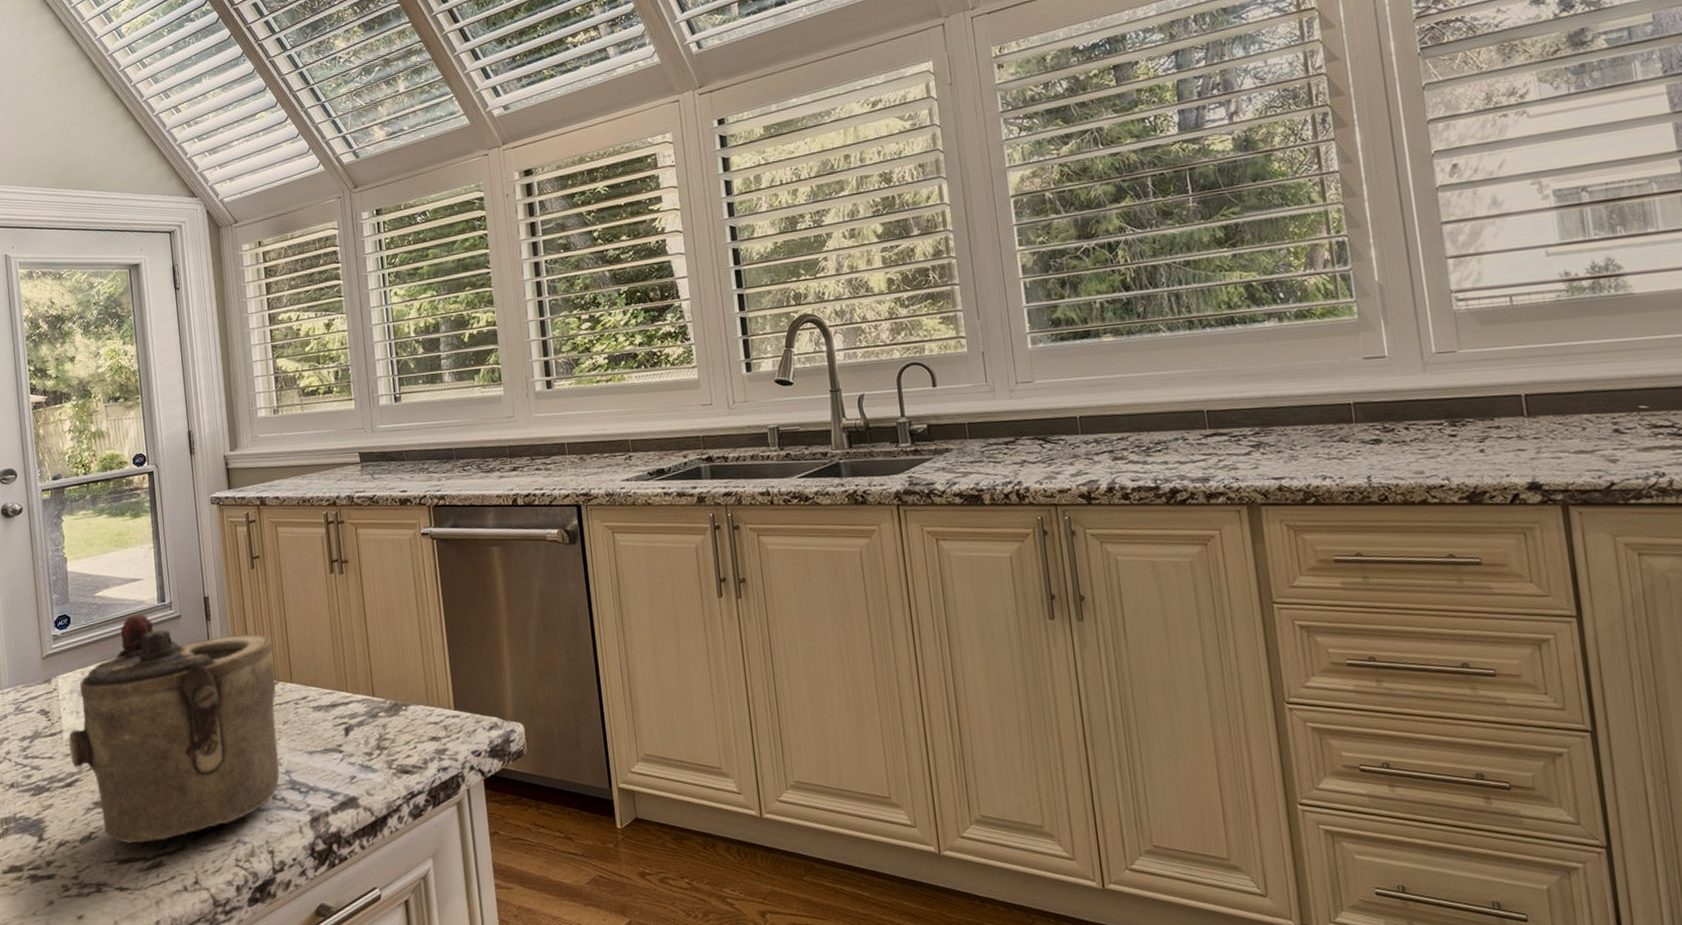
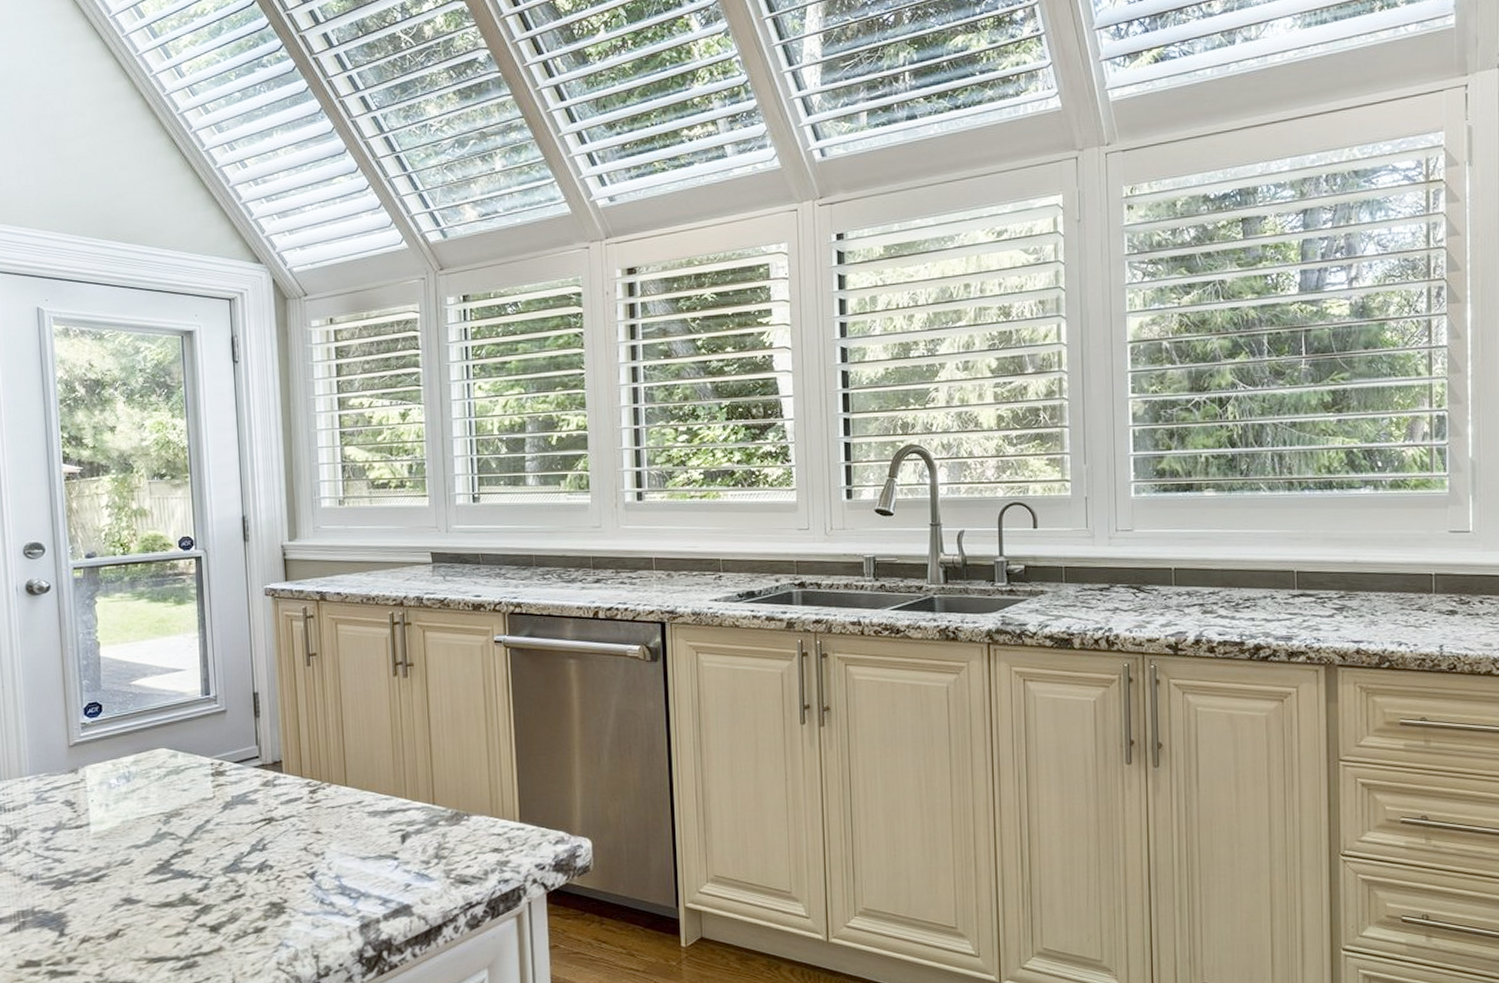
teapot: present [69,613,280,858] -> none [96,705,330,956]

